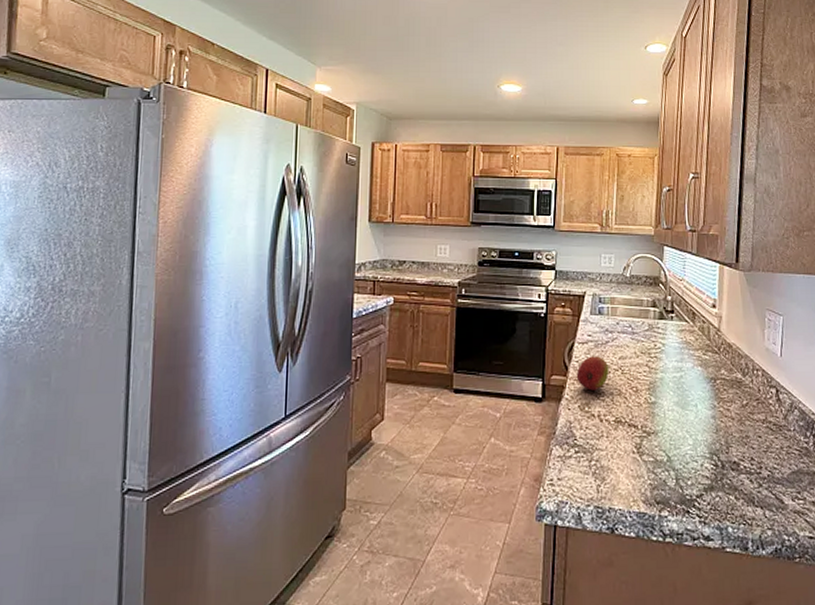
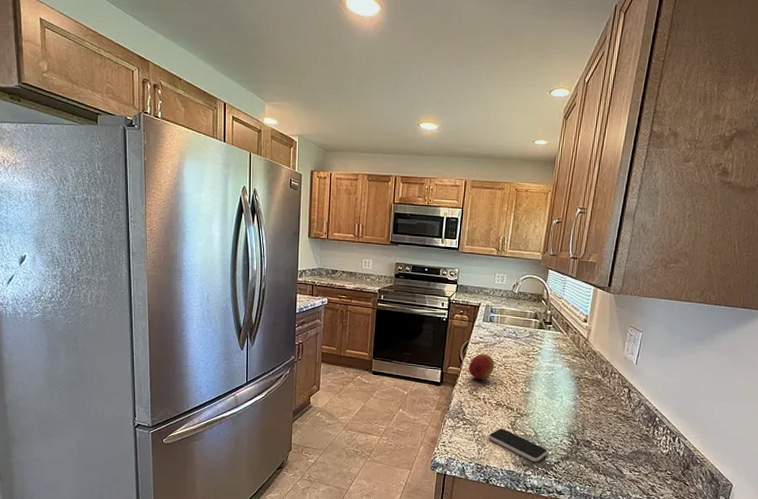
smartphone: none [608,454,687,498] -> present [488,428,548,463]

